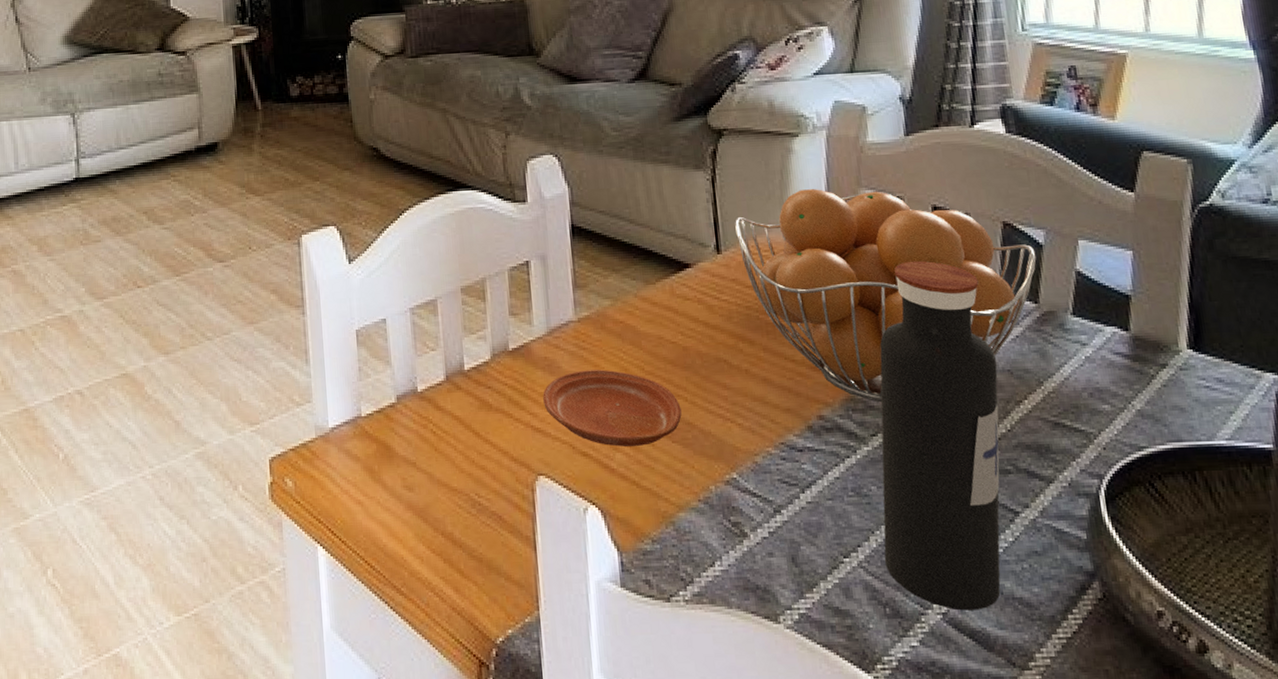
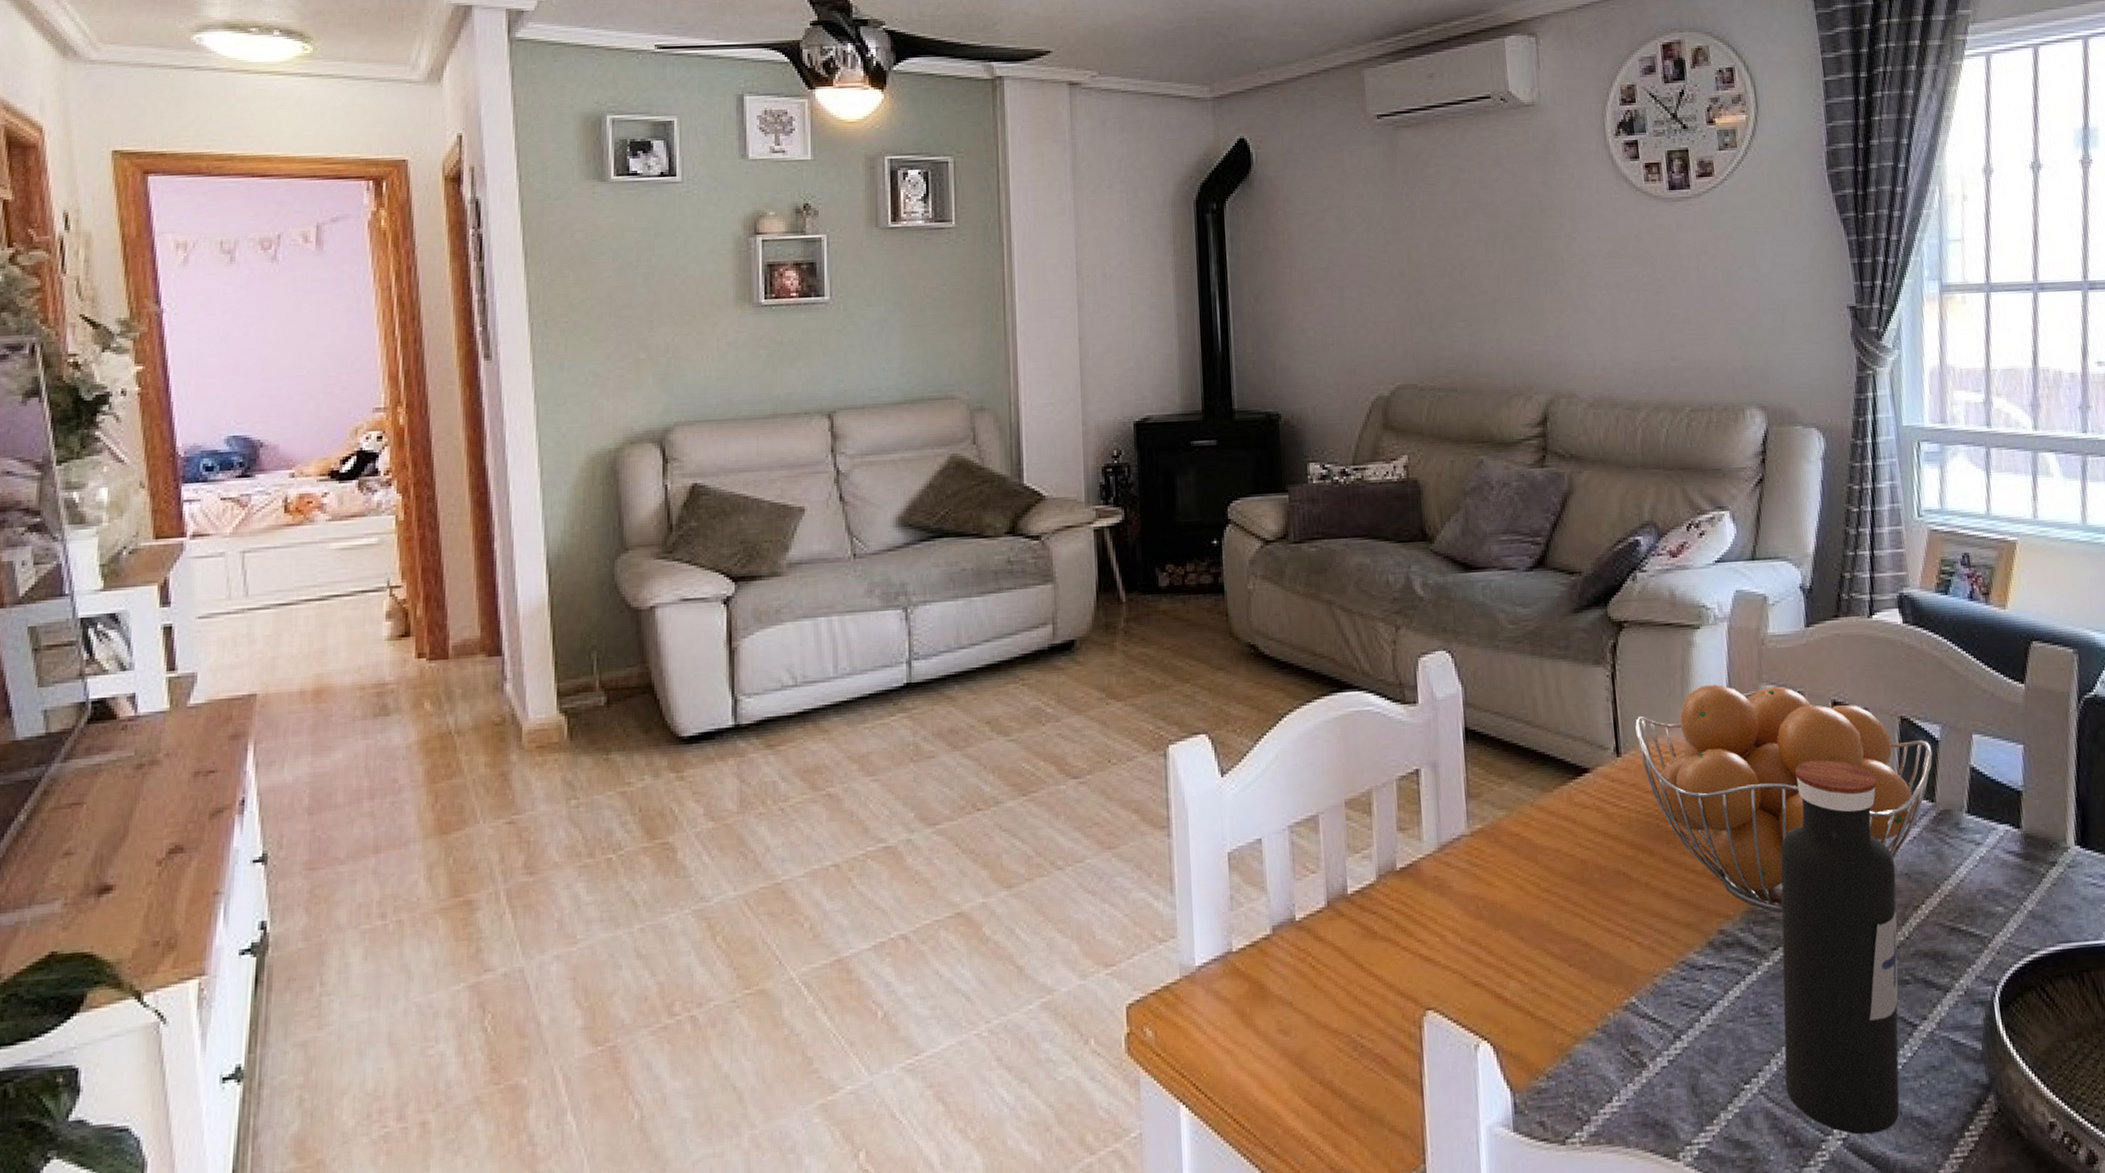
plate: present [543,369,682,447] -> none [1432,888,1579,974]

